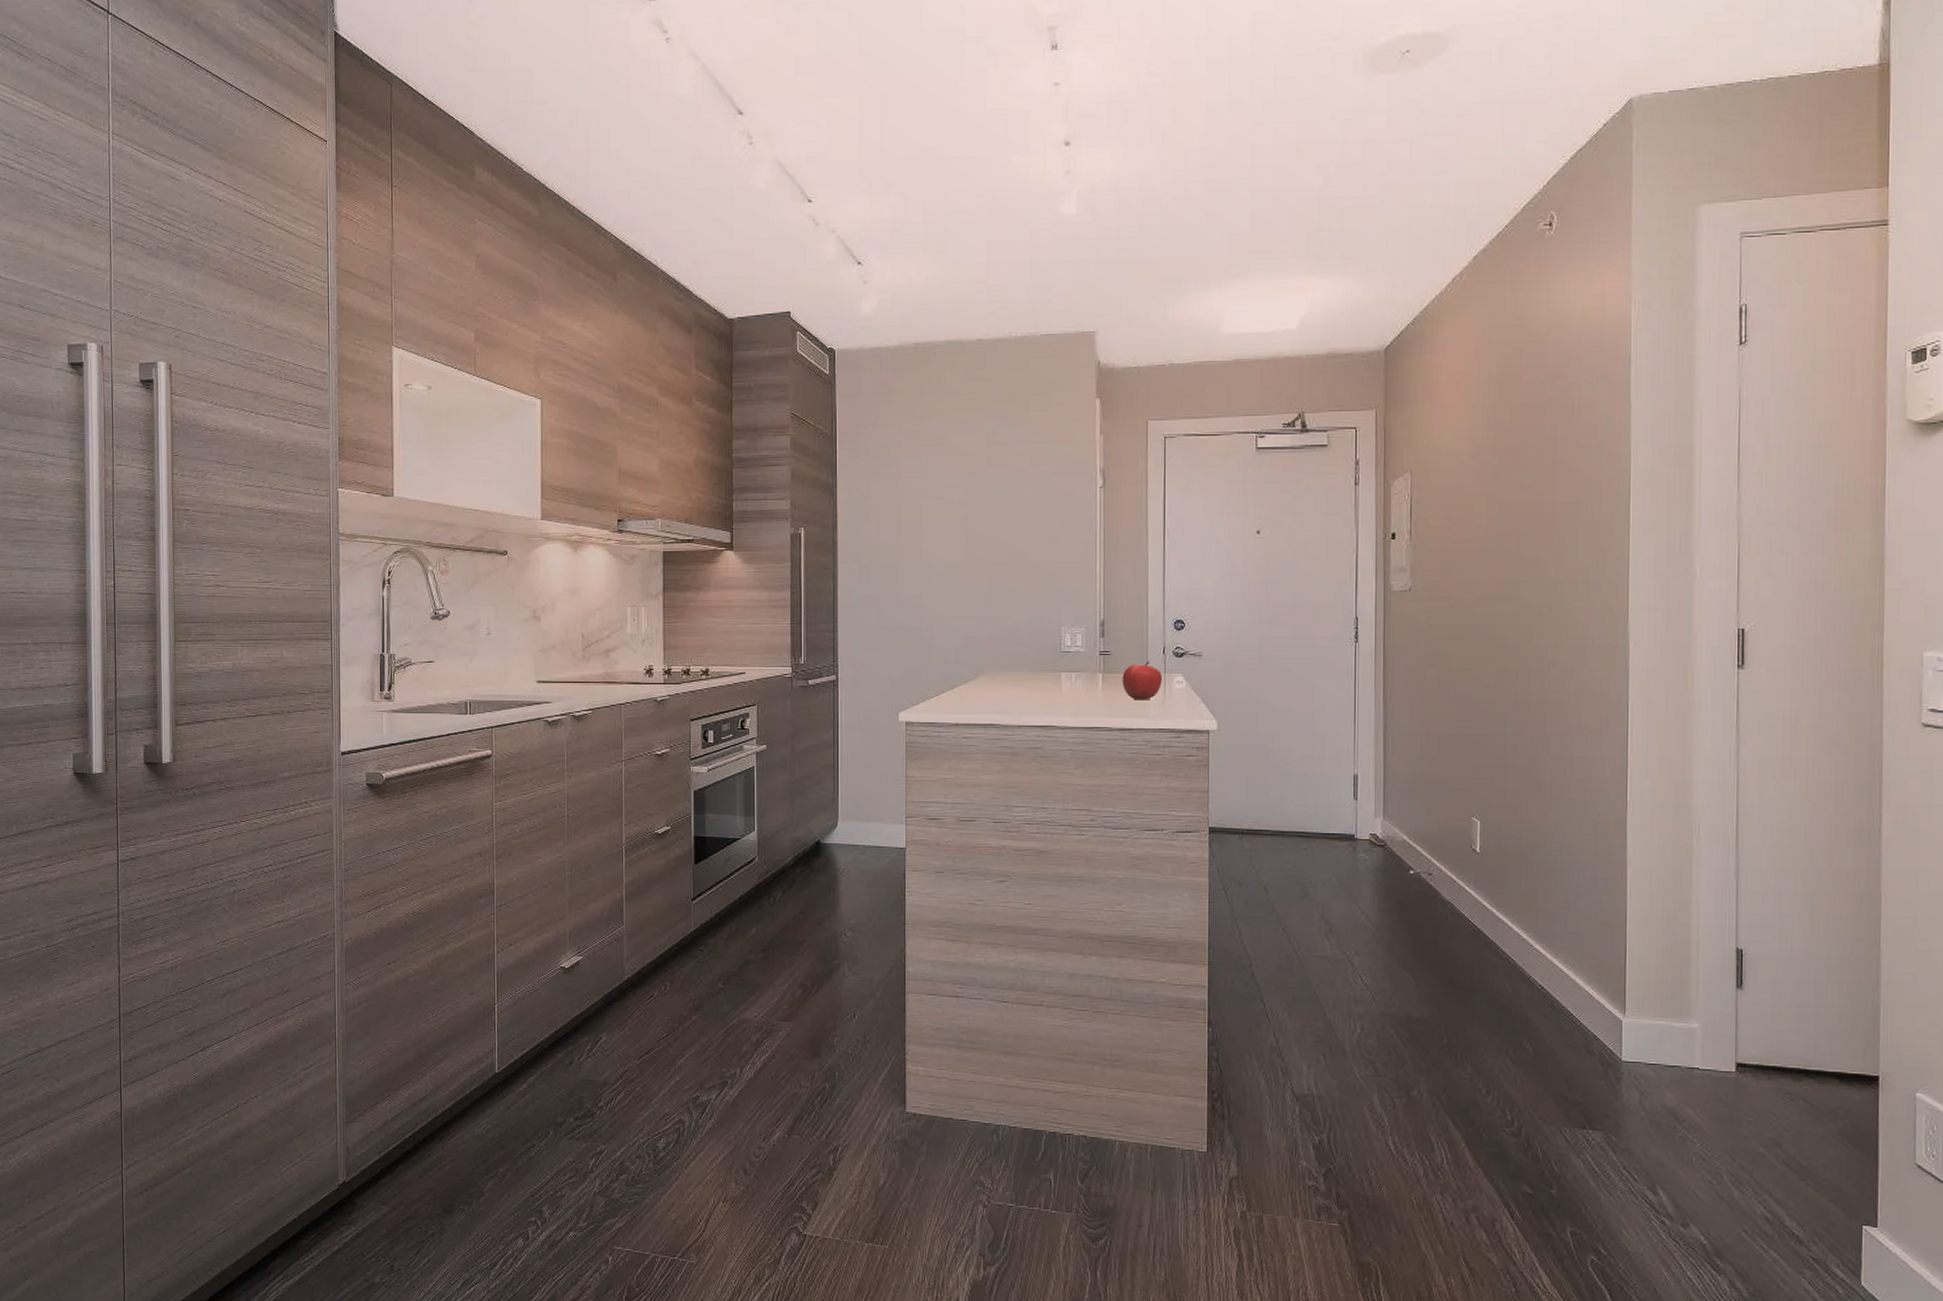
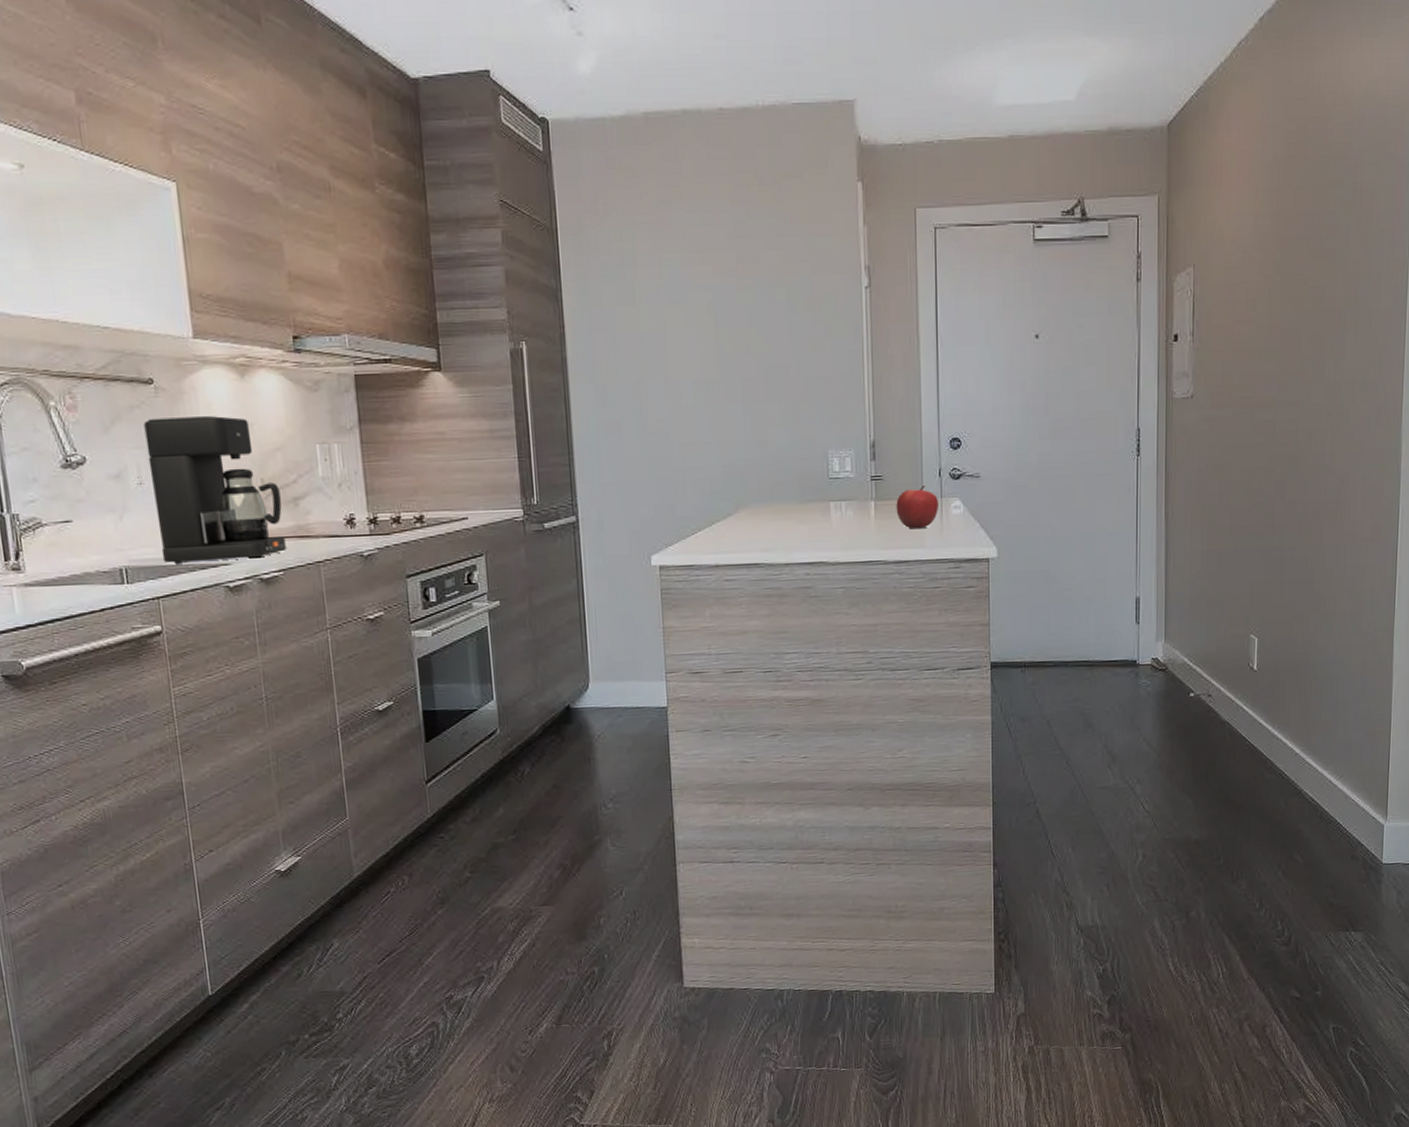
coffee maker: none [496,582,596,700] -> present [144,416,286,564]

